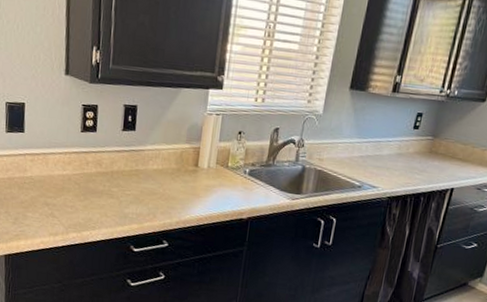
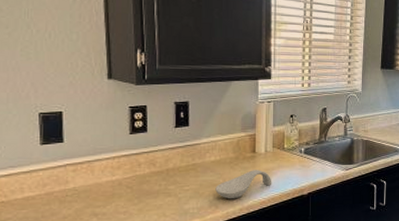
spoon rest: none [155,184,212,211] -> present [215,170,272,199]

